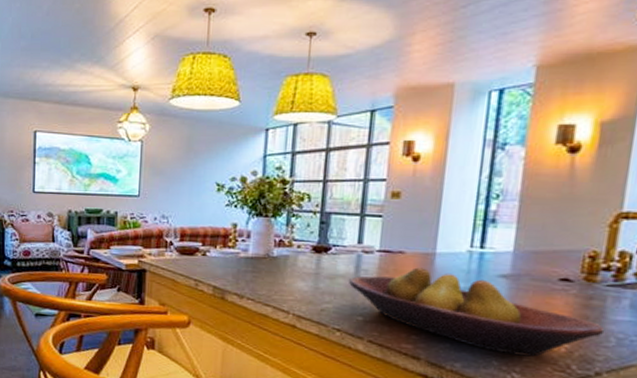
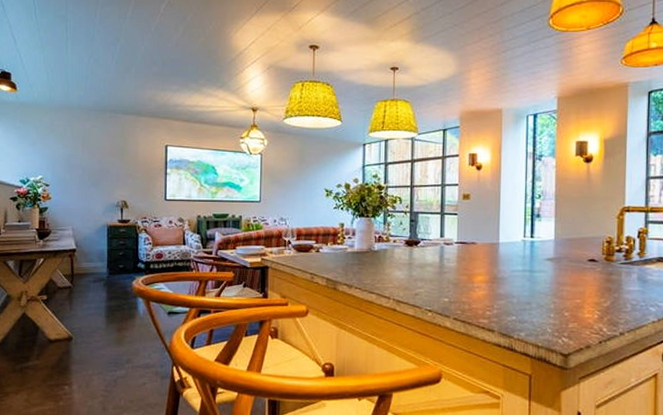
fruit bowl: present [349,267,605,357] -> none [436,255,623,324]

